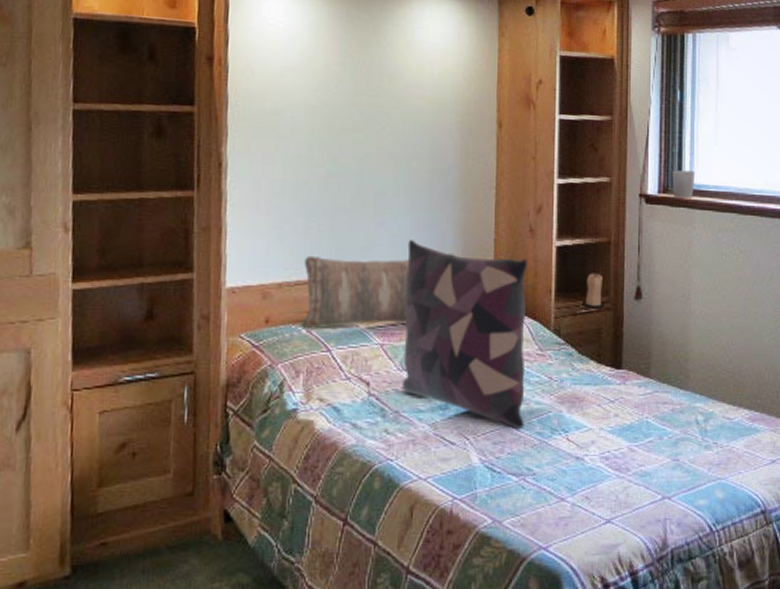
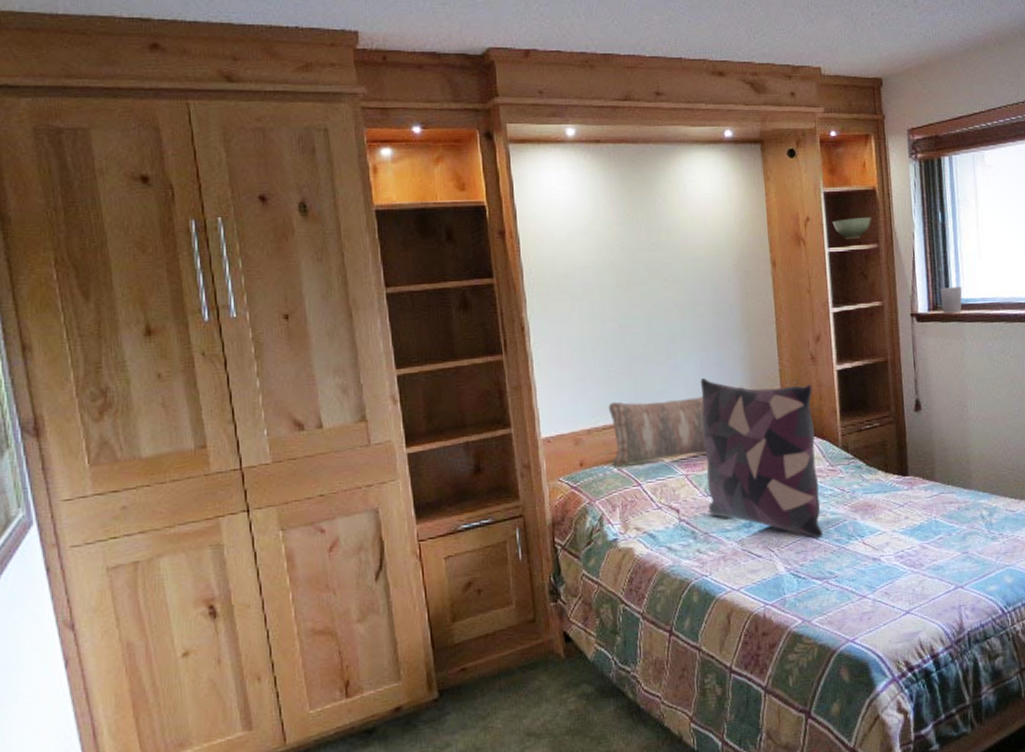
bowl: none [566,86,608,110] -> present [832,216,872,240]
candle: present [582,271,605,310] -> none [866,389,887,425]

